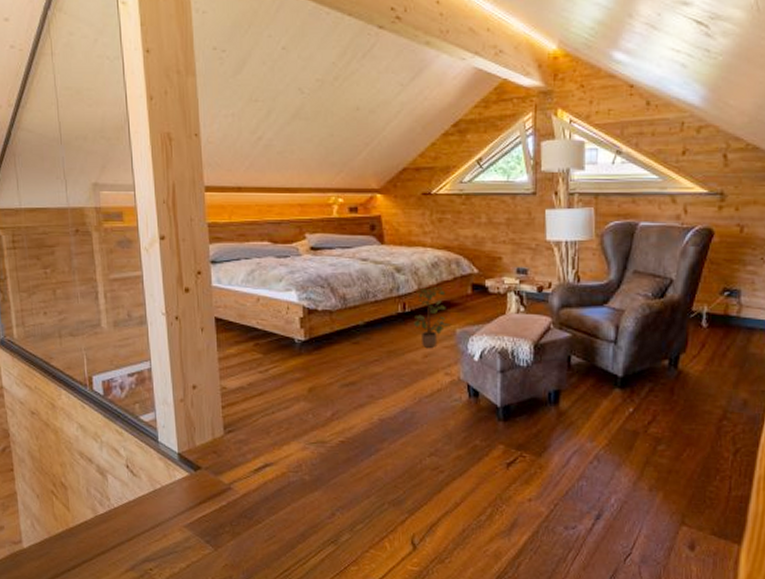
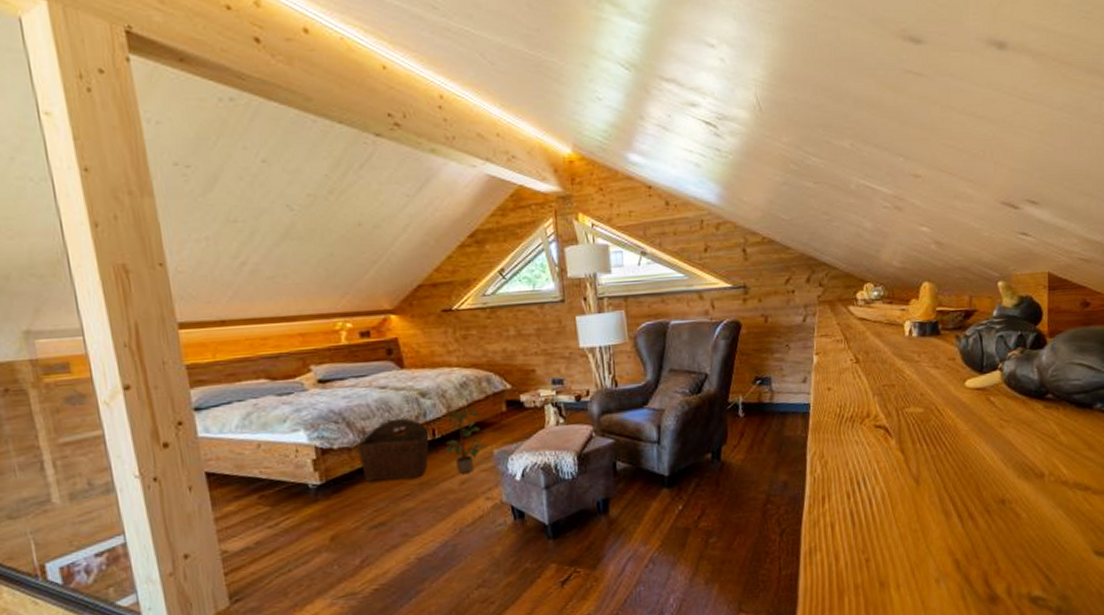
wicker basket: none [338,289,400,345] -> present [357,418,430,482]

